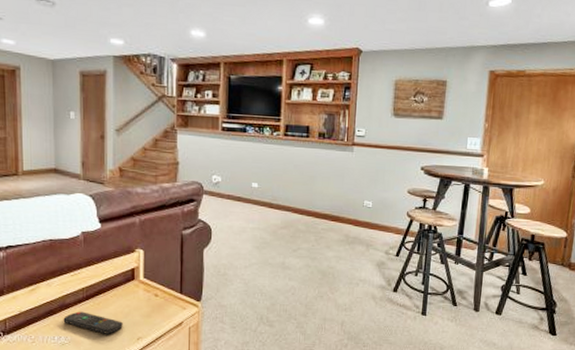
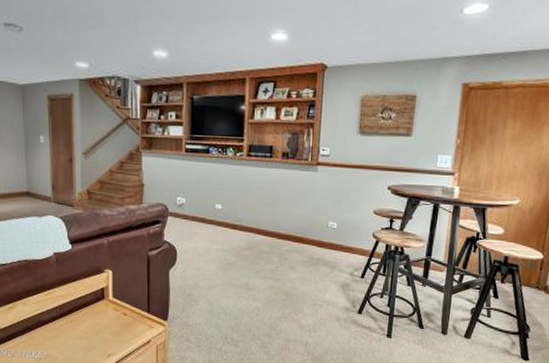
remote control: present [63,311,123,334] -> none [39,328,94,351]

